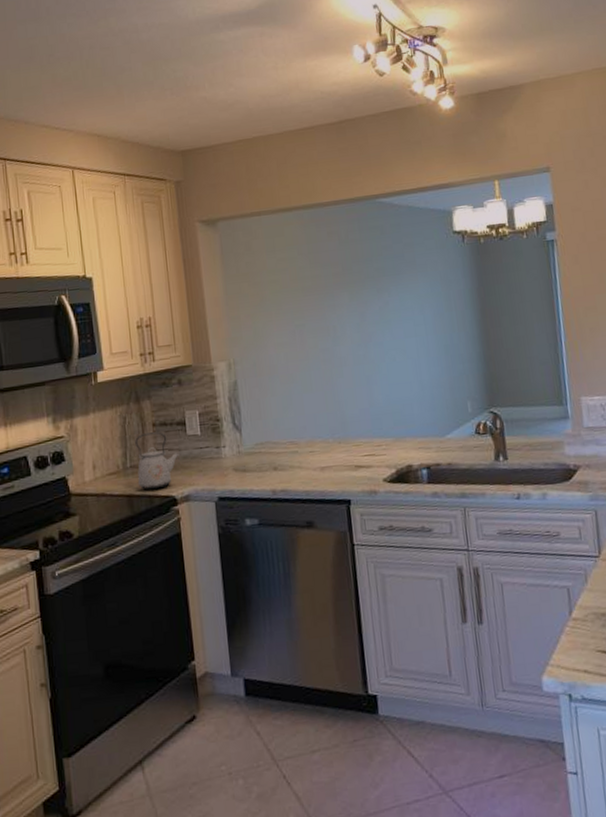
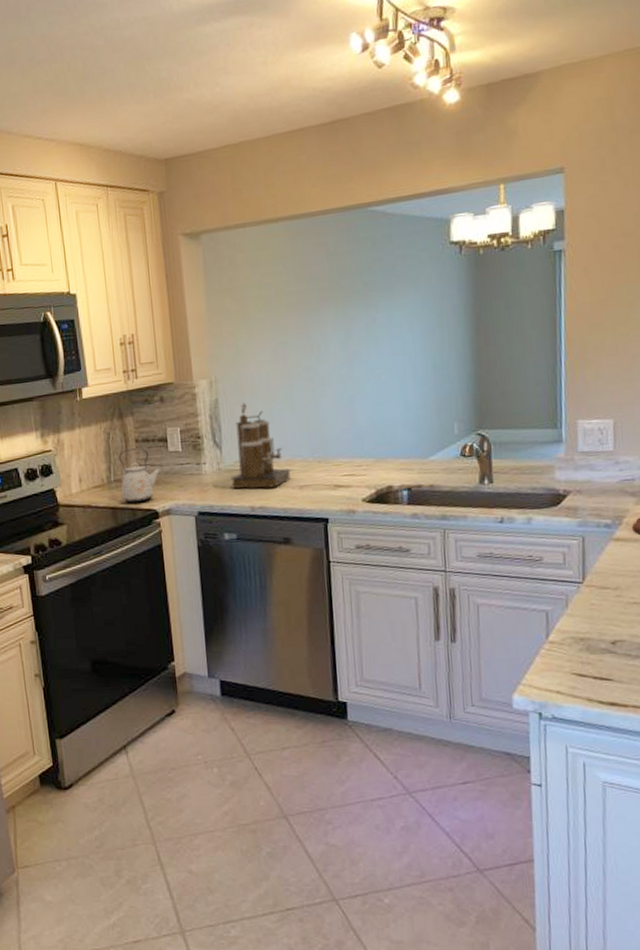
coffee maker: none [251,385,312,472] -> present [231,403,291,489]

